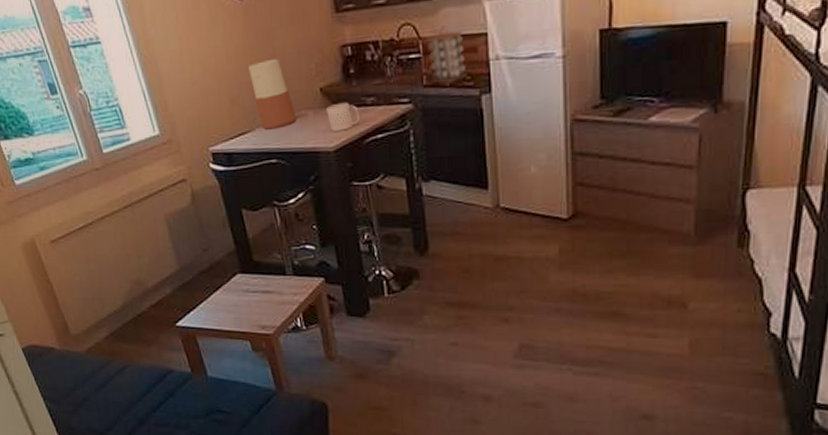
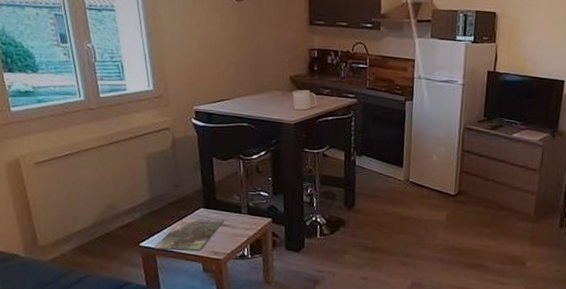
magazine: none [192,285,266,329] -> present [154,218,223,251]
vase: present [247,58,297,131] -> none [235,48,269,102]
spice rack: present [426,26,467,84] -> none [372,49,398,89]

